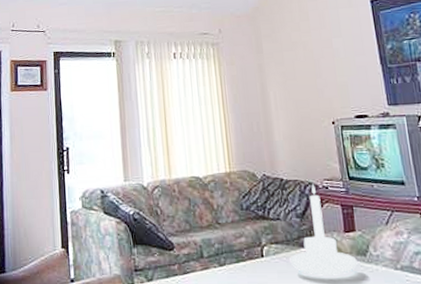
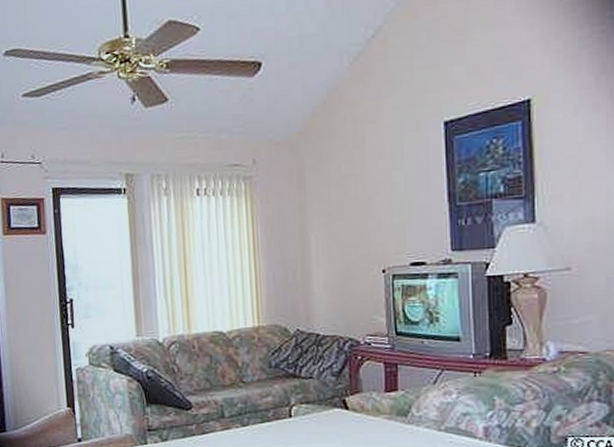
candle holder: present [290,183,358,276] -> none [321,339,397,436]

